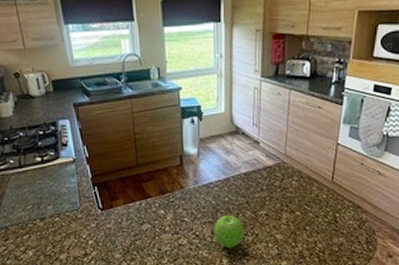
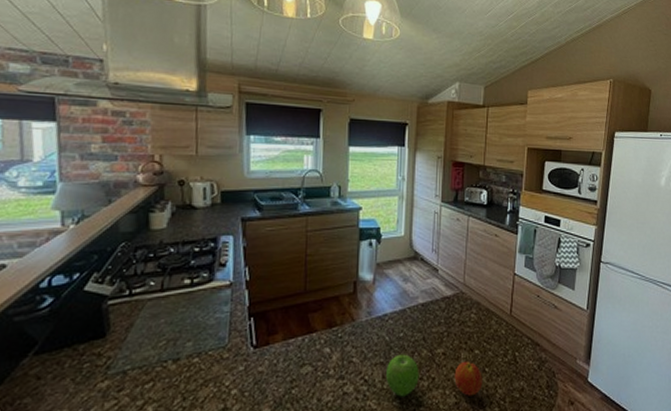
fruit: none [276,220,303,249] -> present [454,361,482,396]

